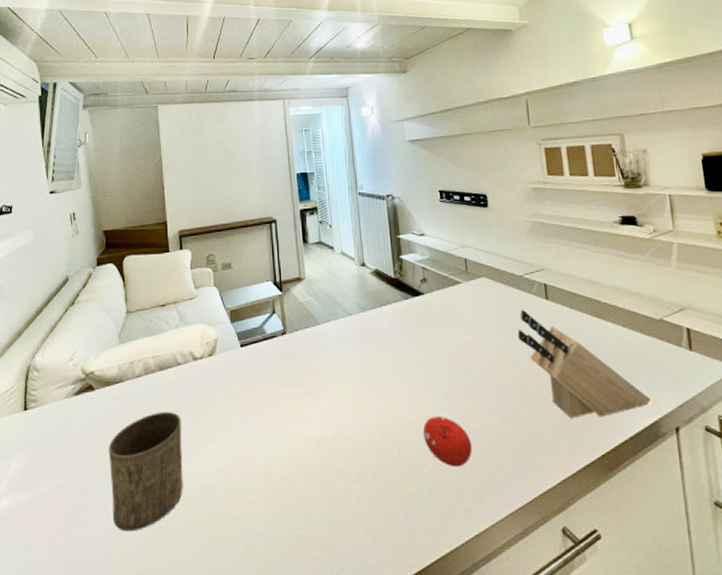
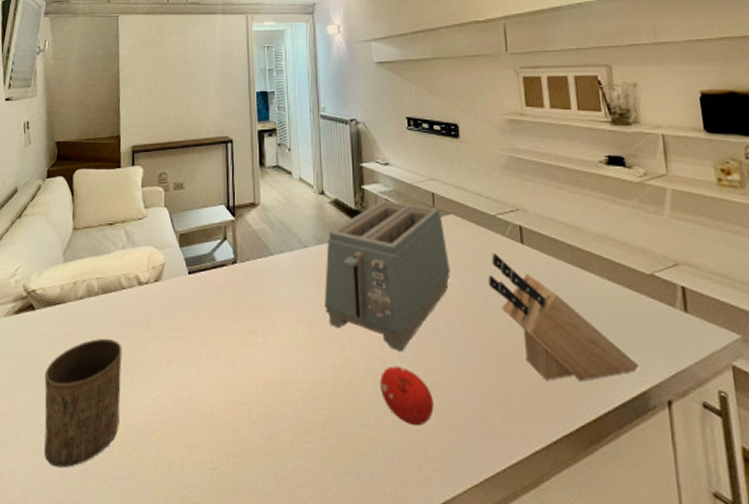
toaster: none [369,267,484,402] -> present [324,200,450,351]

